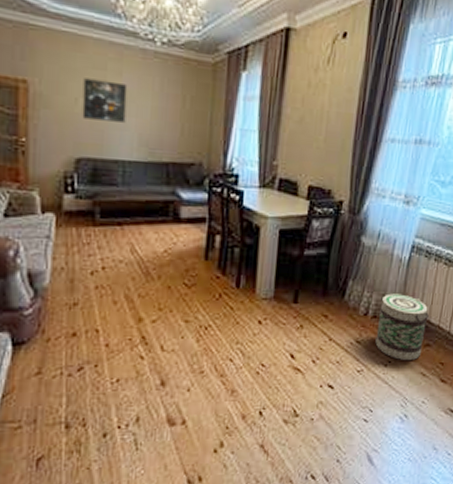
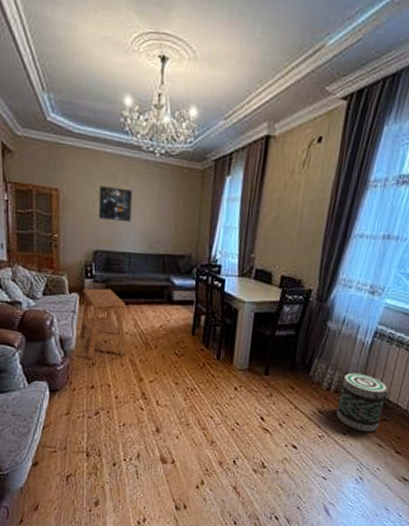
side table: none [55,205,121,299] -> present [79,288,127,360]

